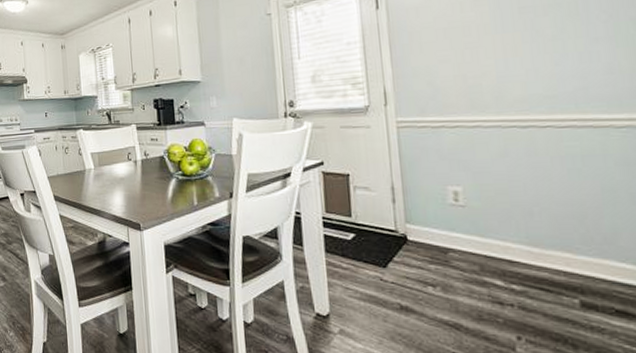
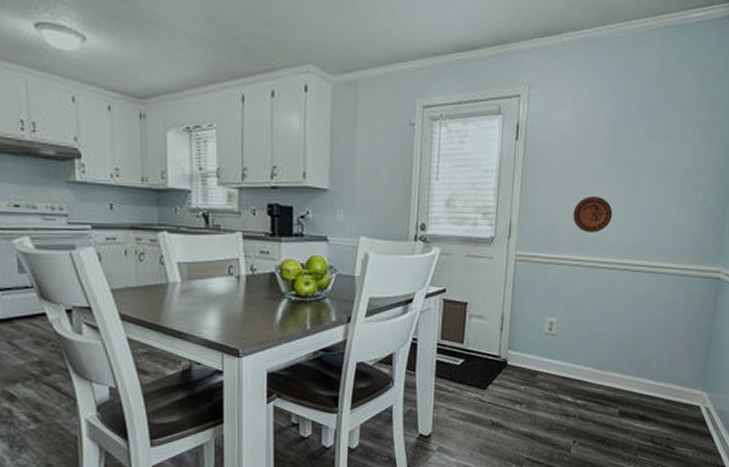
decorative plate: none [459,50,514,90] -> present [573,196,613,232]

